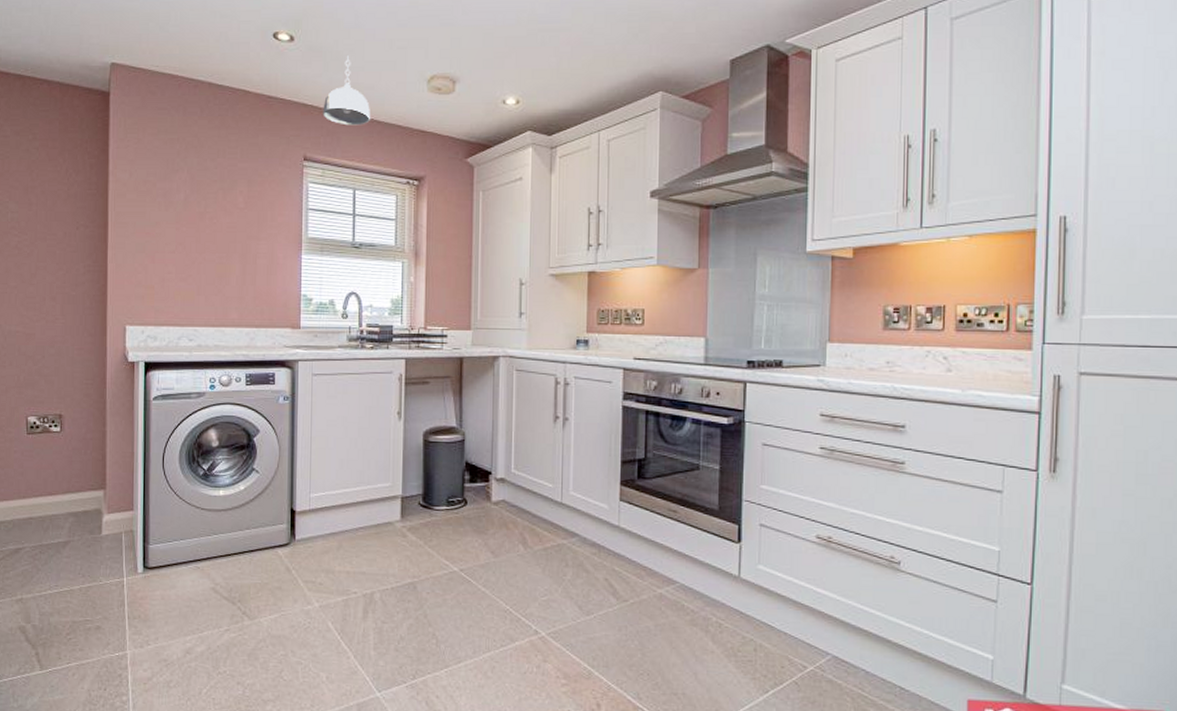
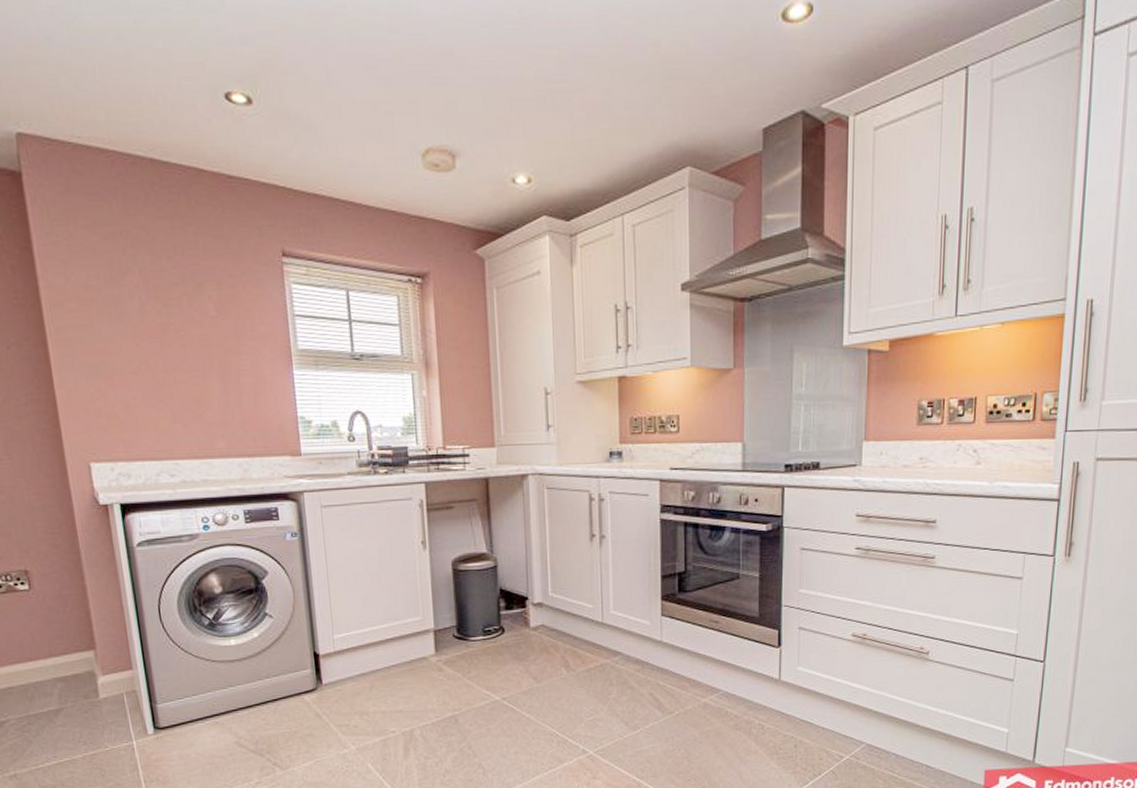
pendant light: present [323,56,370,126] -> none [298,123,358,212]

